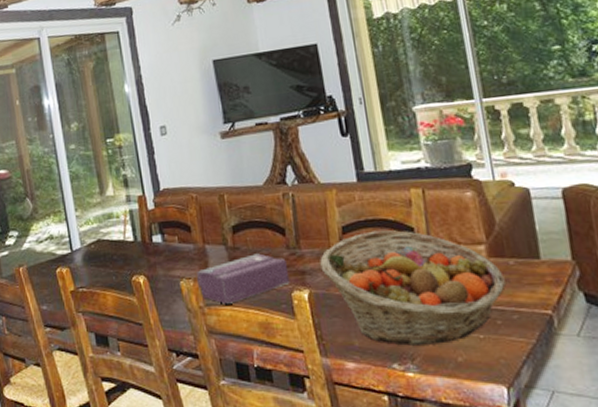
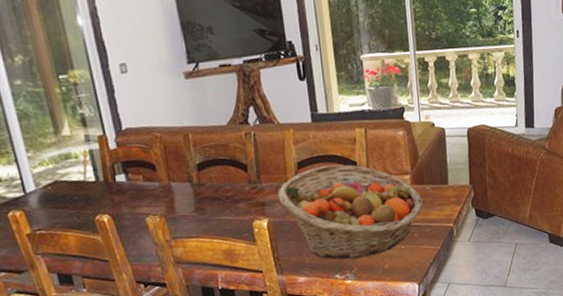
tissue box: present [197,253,290,304] -> none [163,188,252,236]

